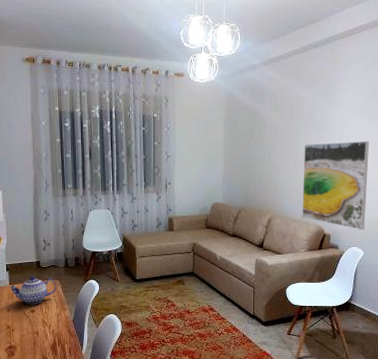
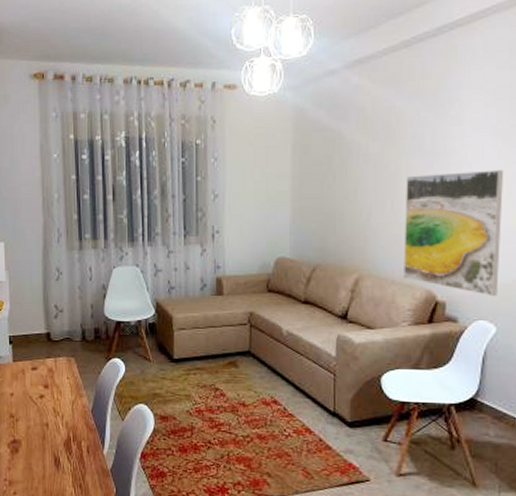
teapot: present [10,275,57,305] -> none [14,350,72,389]

